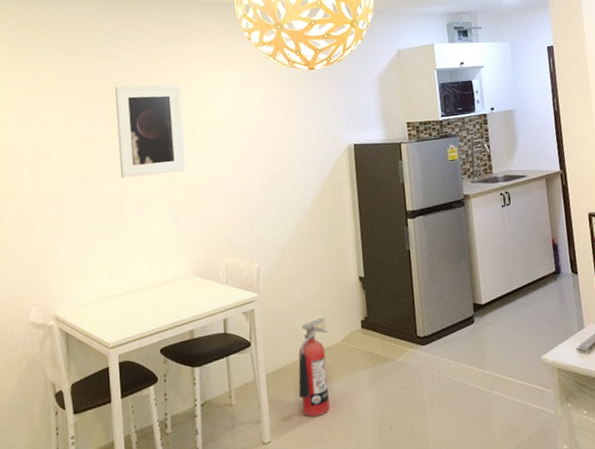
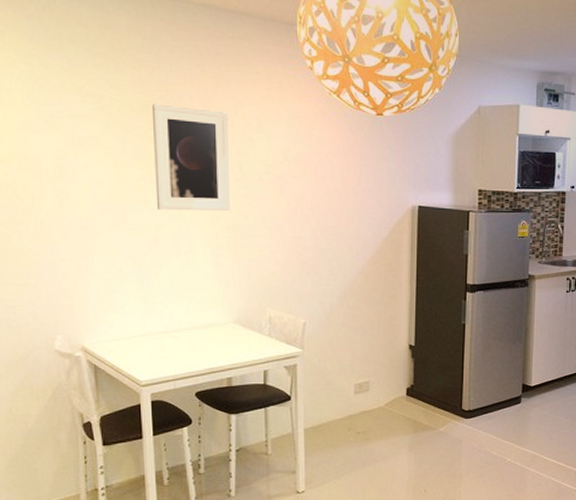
fire extinguisher: present [298,317,330,417] -> none [336,380,371,473]

